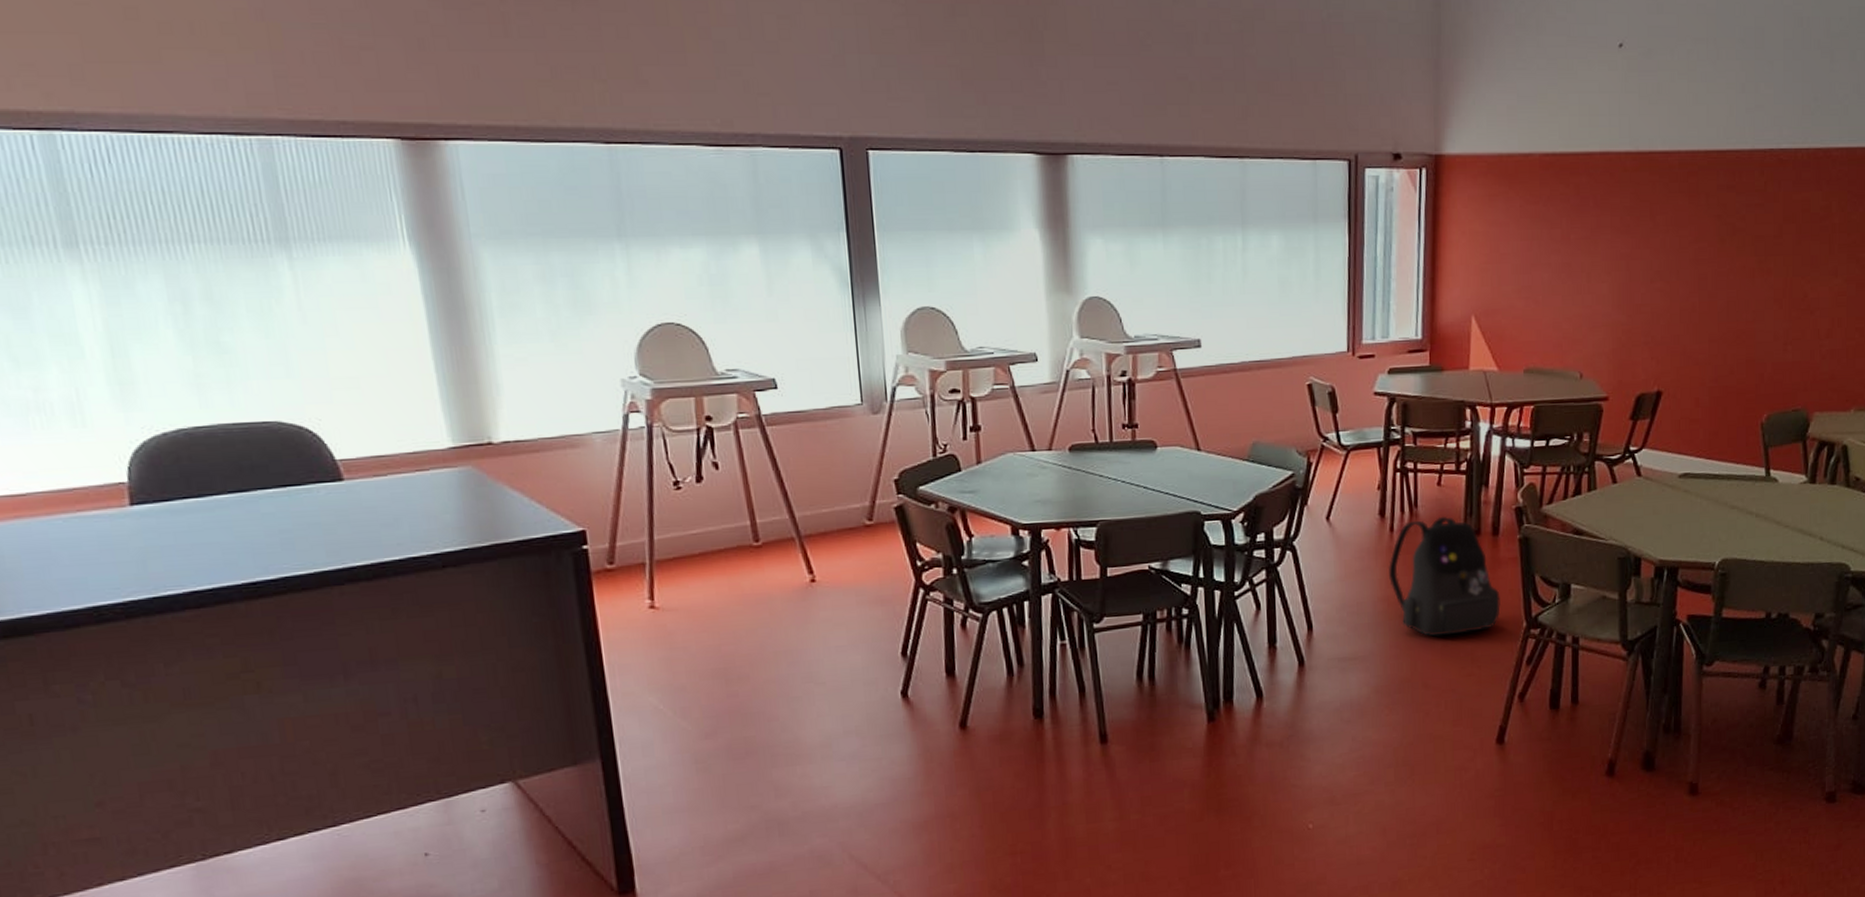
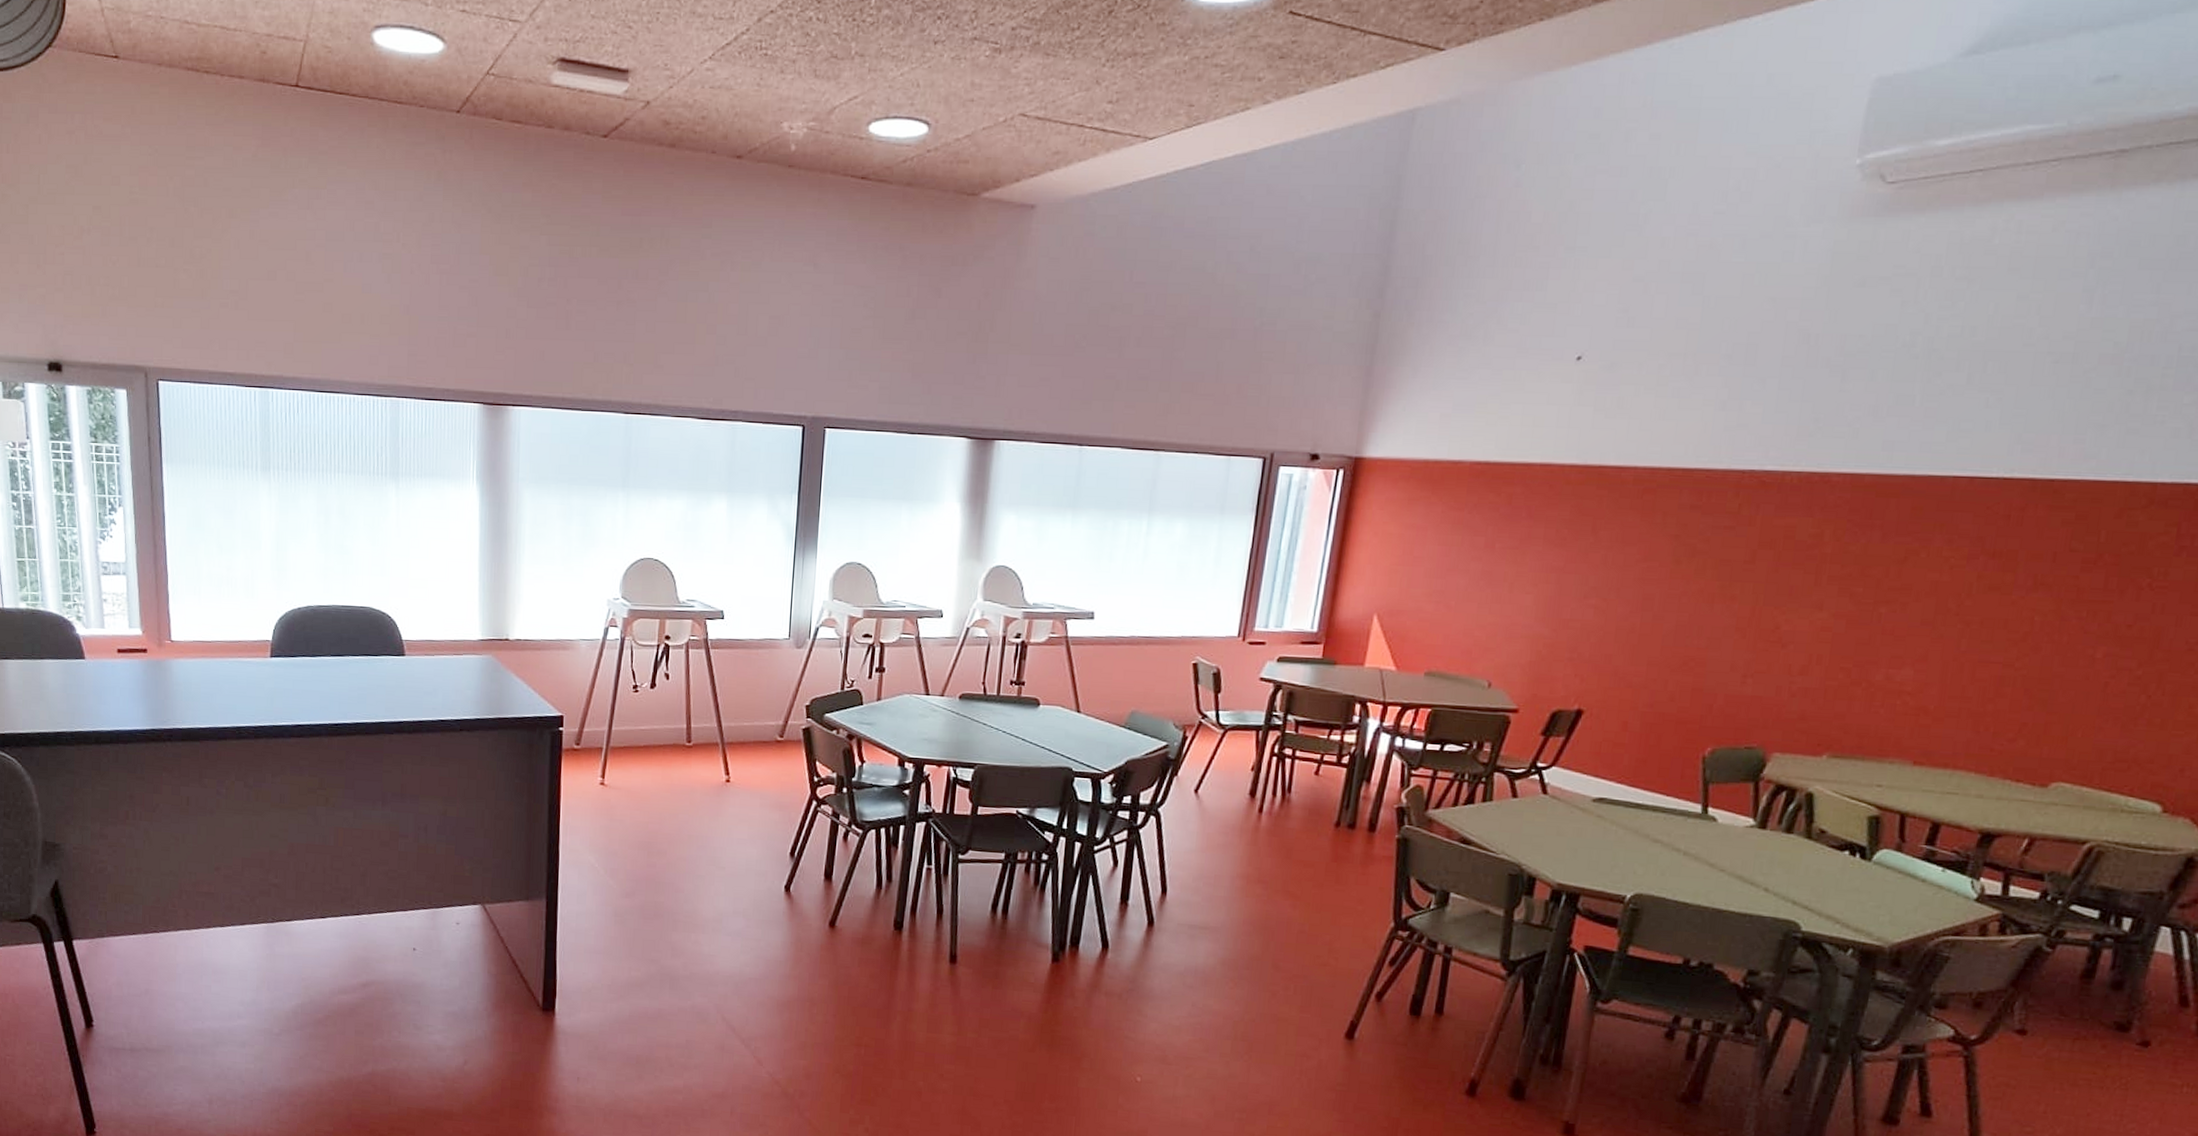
backpack: present [1387,516,1501,637] -> none [1251,805,1369,923]

